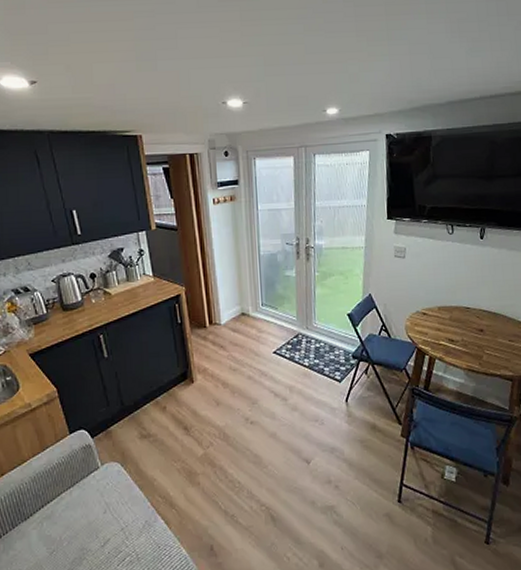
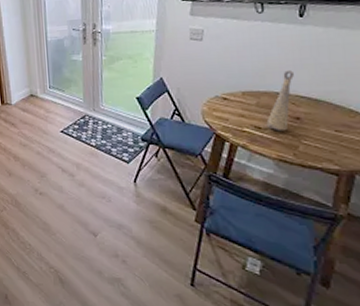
decorative vase: none [457,287,478,343] -> present [266,70,294,131]

